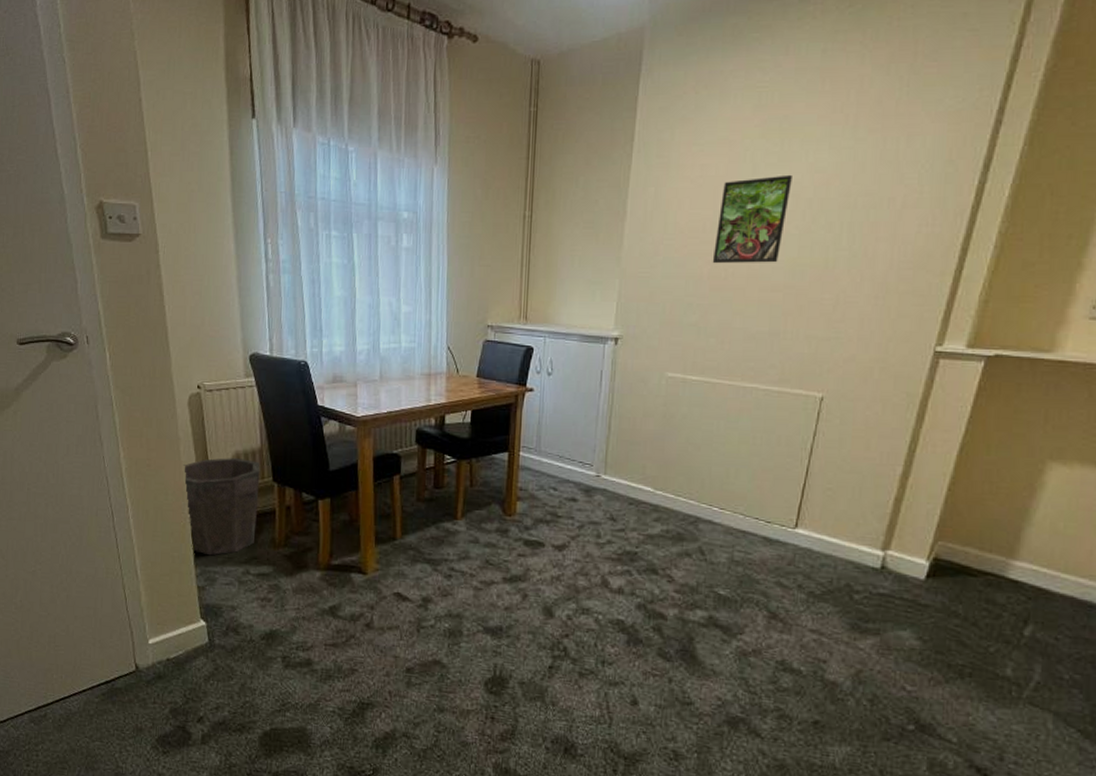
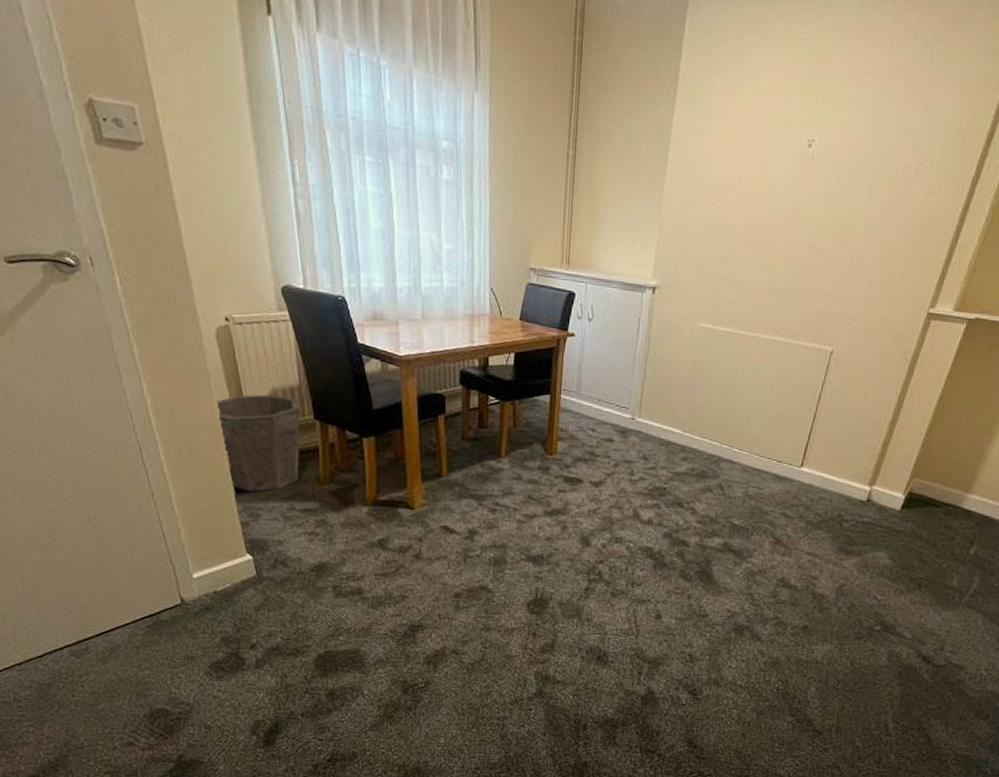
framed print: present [712,174,792,264] -> none [745,133,823,222]

